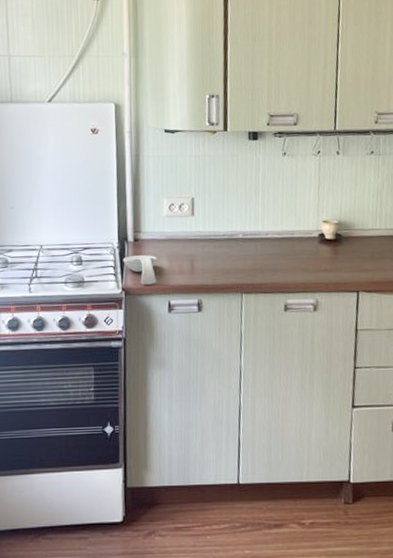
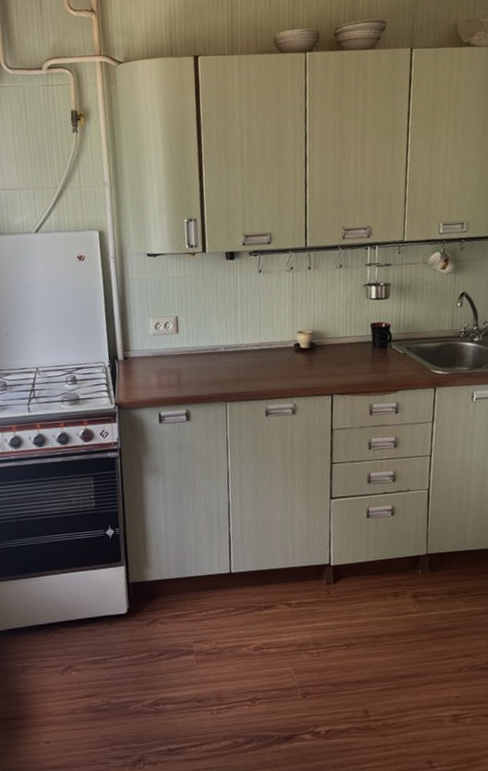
spoon rest: present [123,255,157,285] -> none [114,371,147,399]

